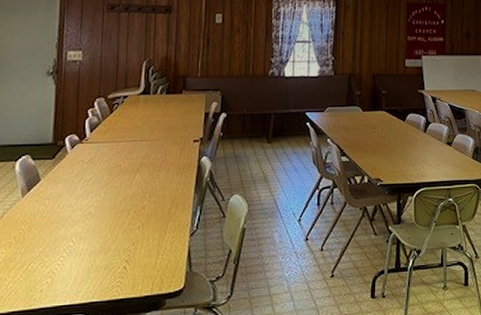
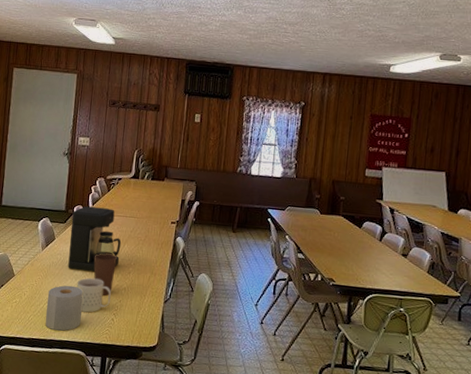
paper towel roll: none [31,235,84,295] -> present [45,285,84,331]
coffee maker: none [60,134,132,215] -> present [68,206,122,272]
mug: none [73,221,122,265] -> present [76,277,112,313]
cup: none [95,188,126,240] -> present [94,253,117,296]

